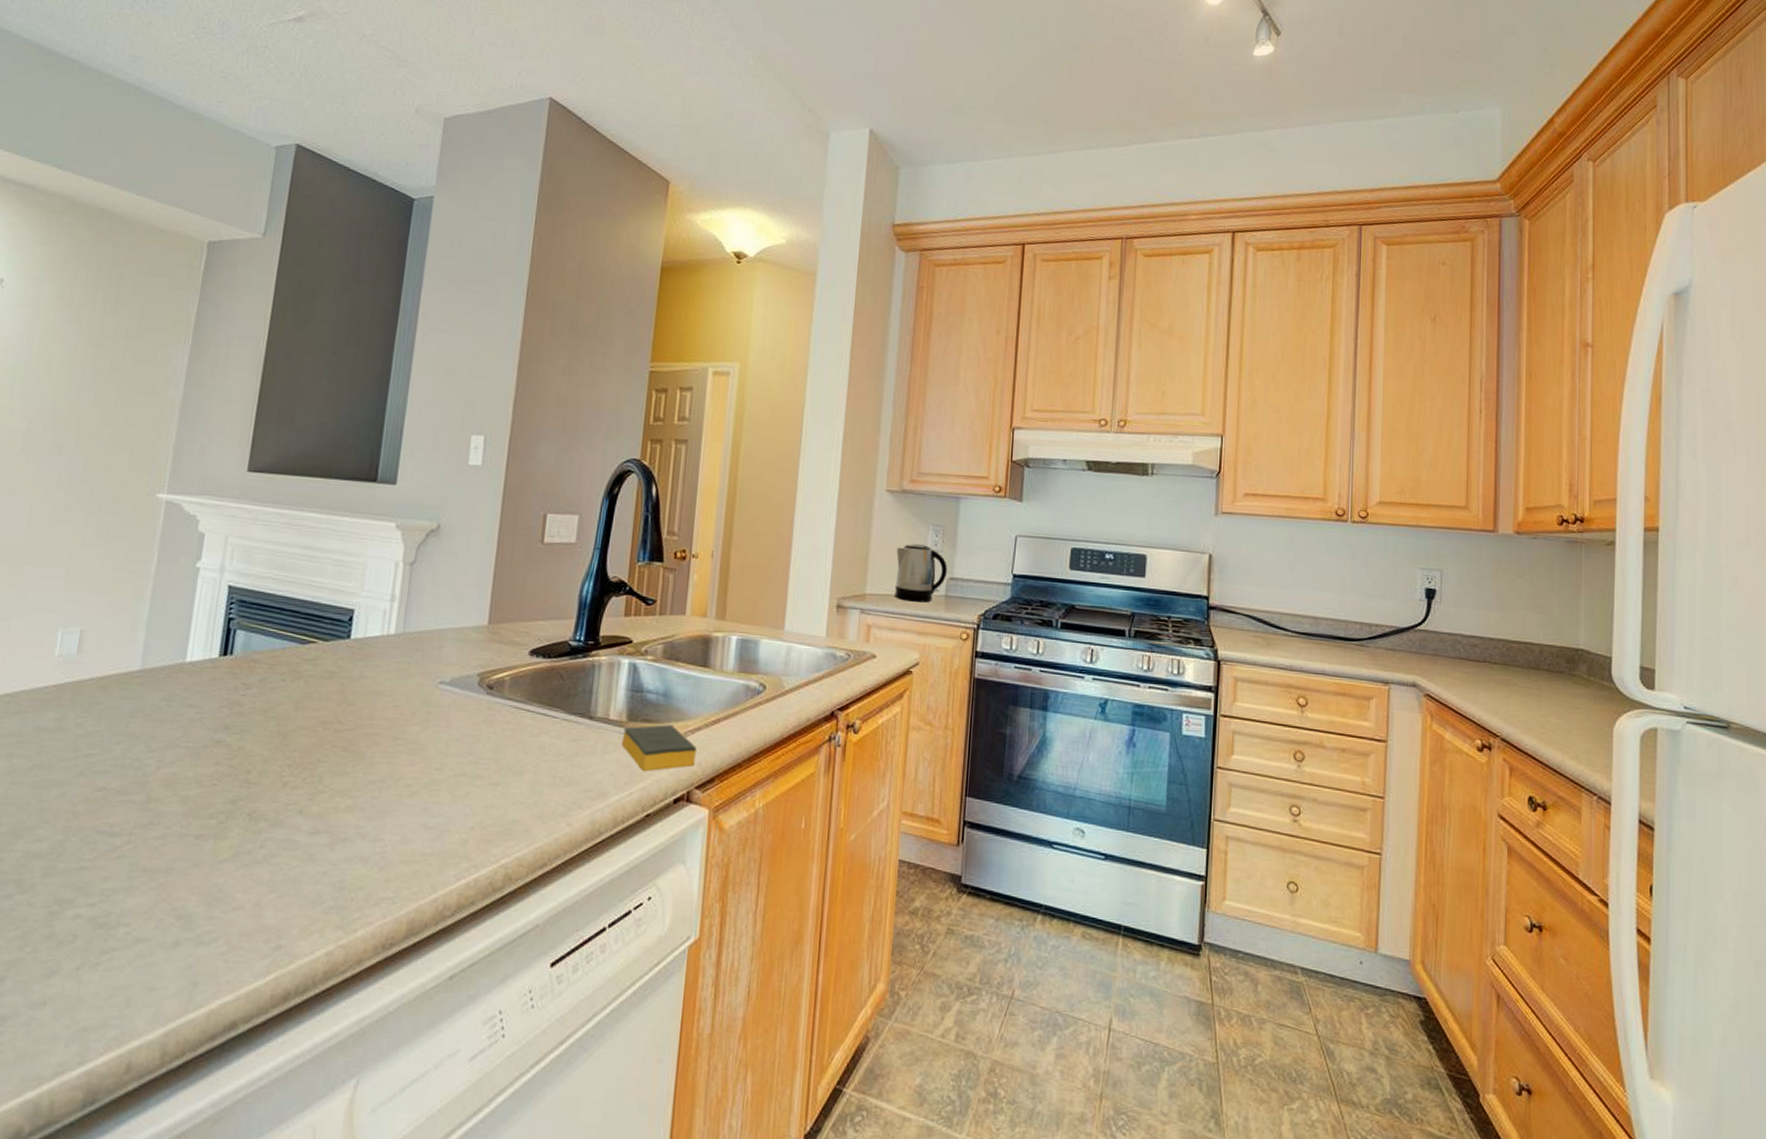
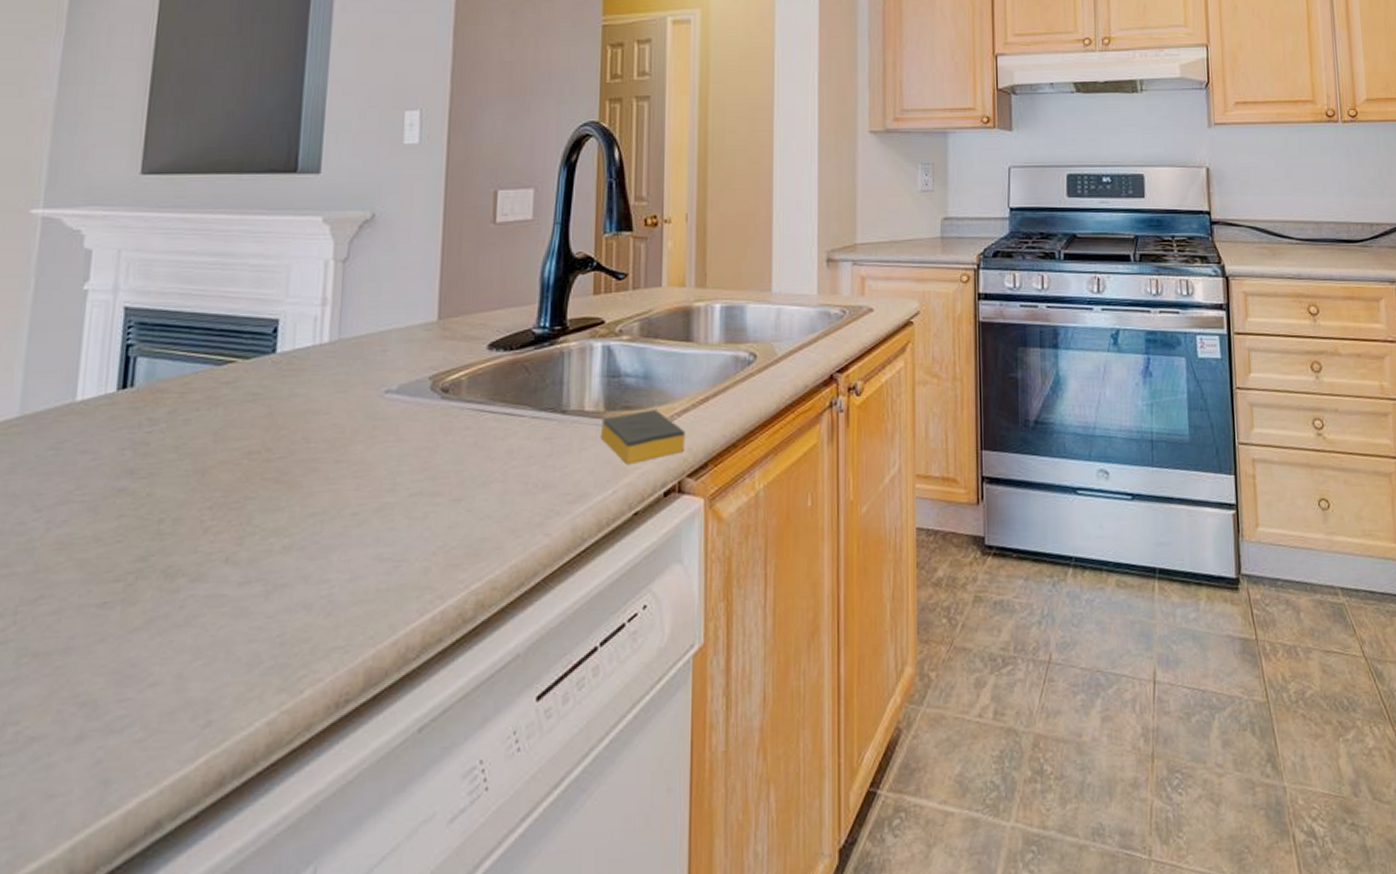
kettle: present [895,543,947,603] -> none [886,184,940,247]

